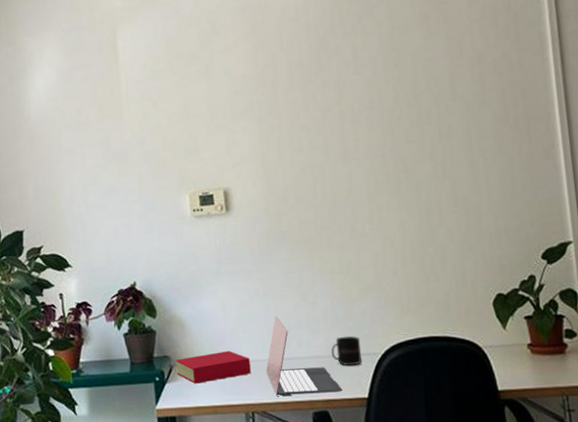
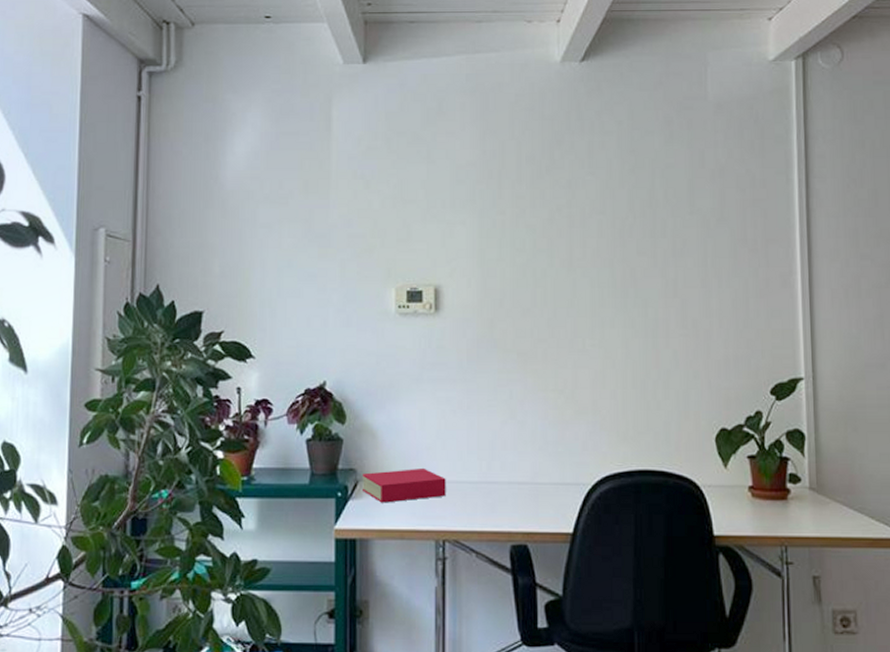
laptop: present [266,316,343,396] -> none [463,433,546,524]
mug: present [331,335,362,367] -> none [537,462,570,496]

